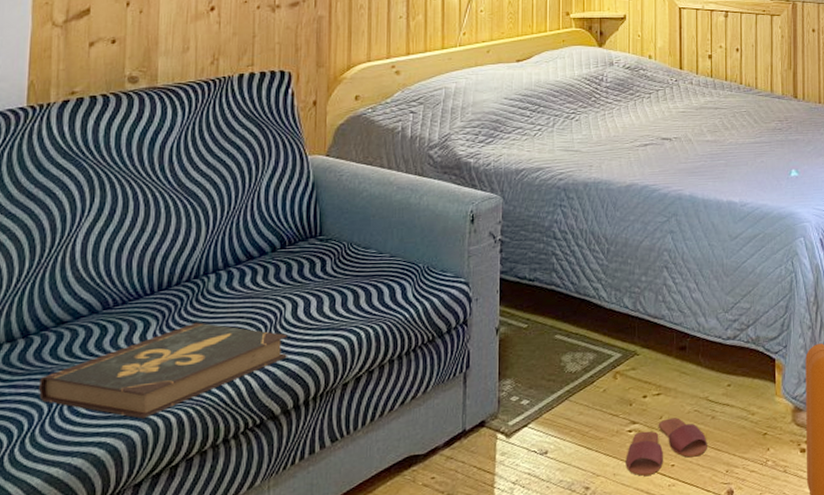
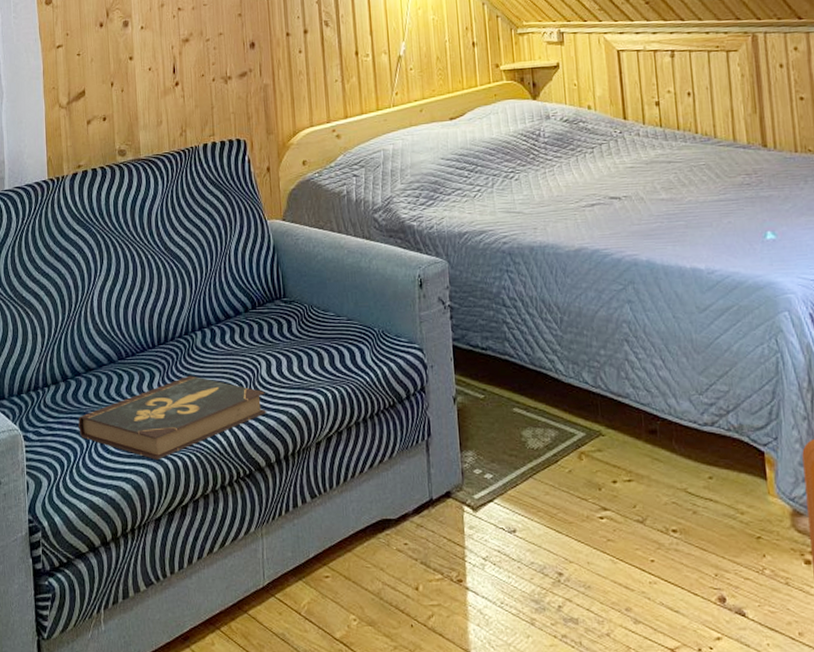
slippers: present [626,417,707,476] -> none [599,508,691,568]

